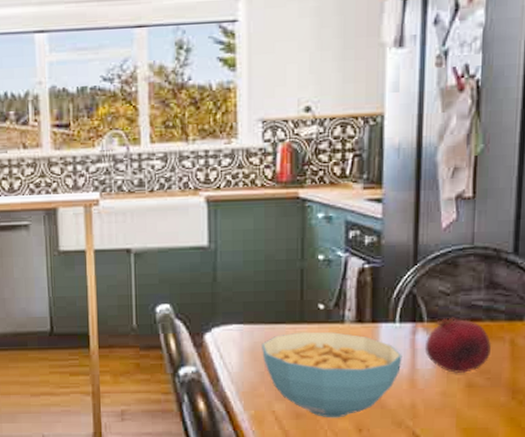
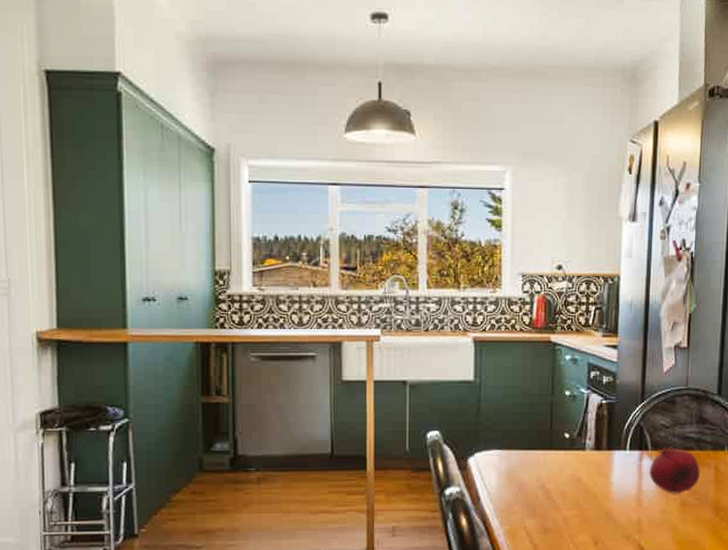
cereal bowl: present [262,332,402,418] -> none [517,457,631,533]

